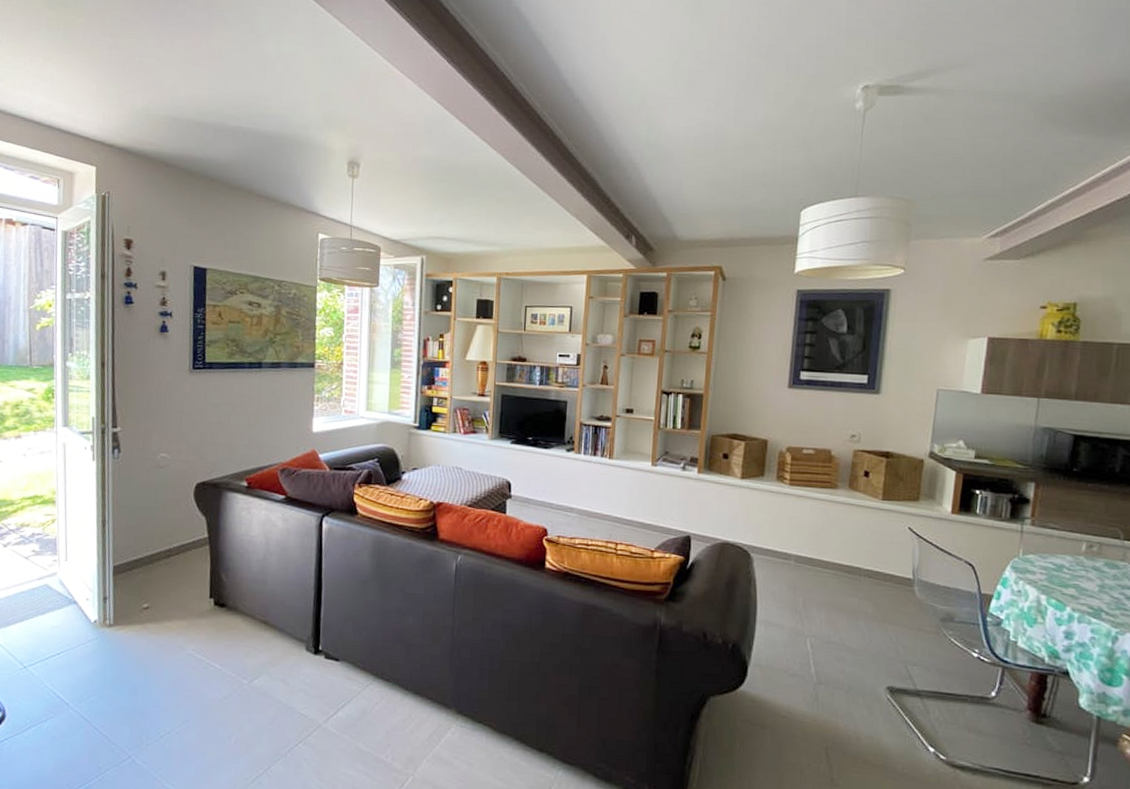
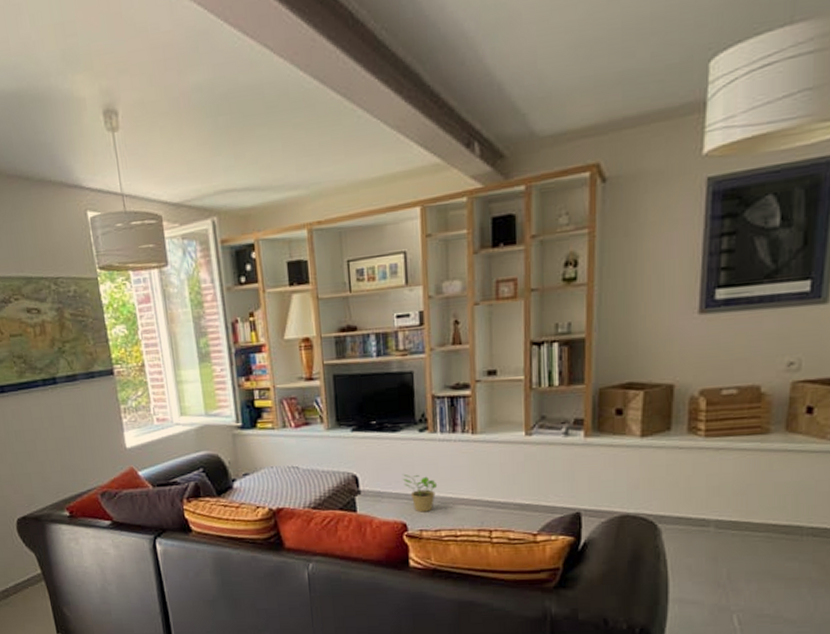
potted plant: none [549,485,577,521] -> present [403,473,438,513]

